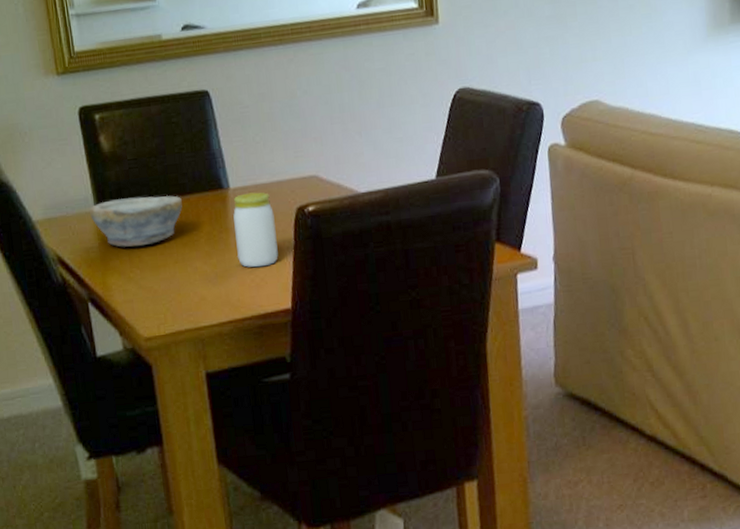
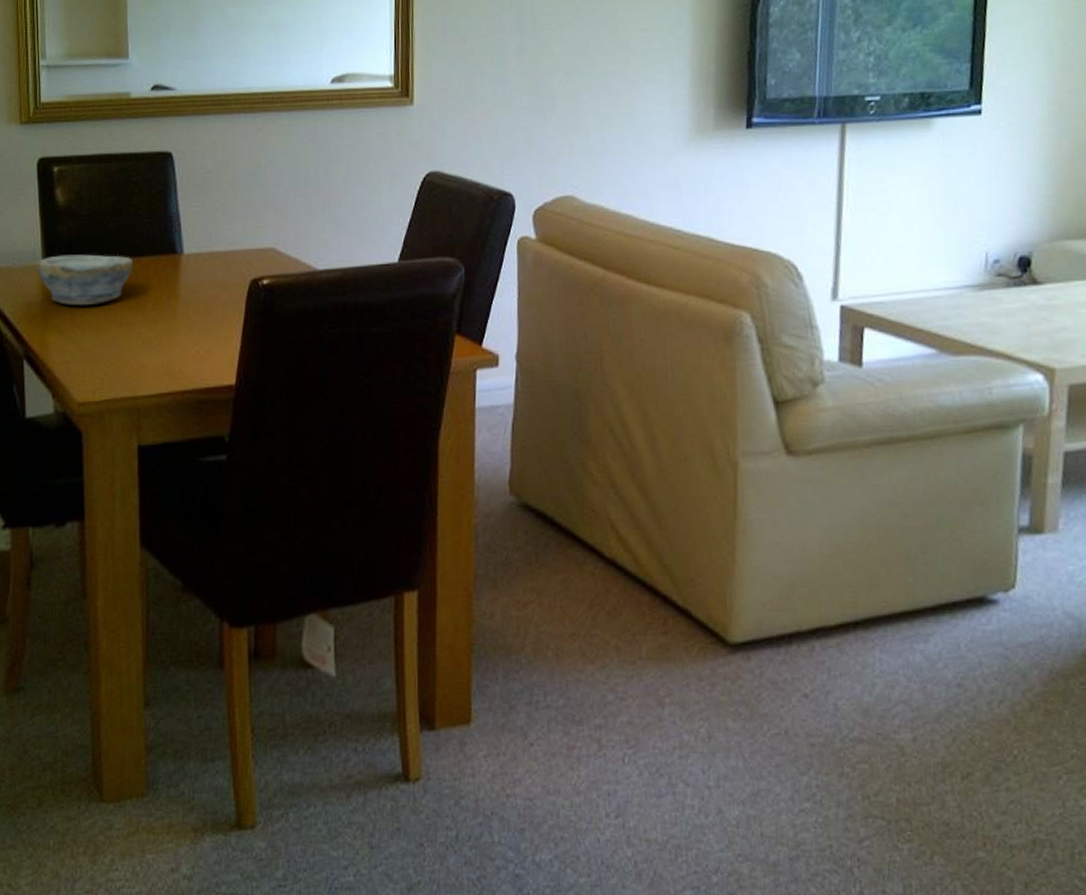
jar: present [233,192,278,268] -> none [184,260,227,339]

